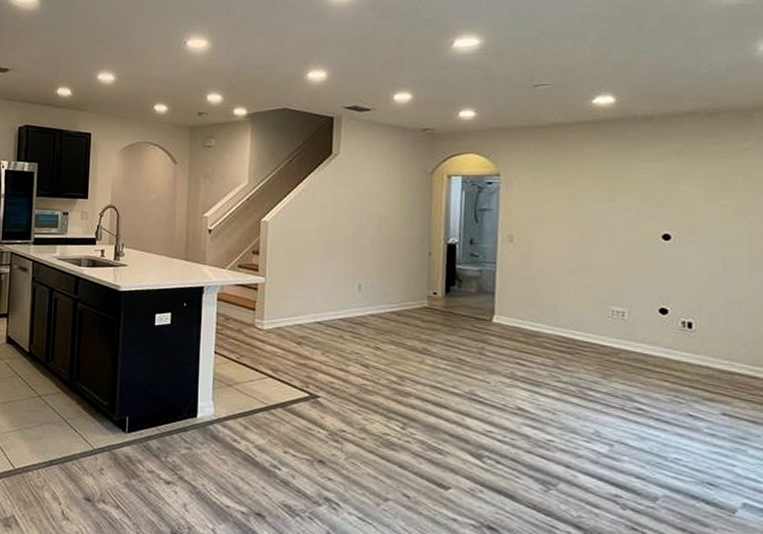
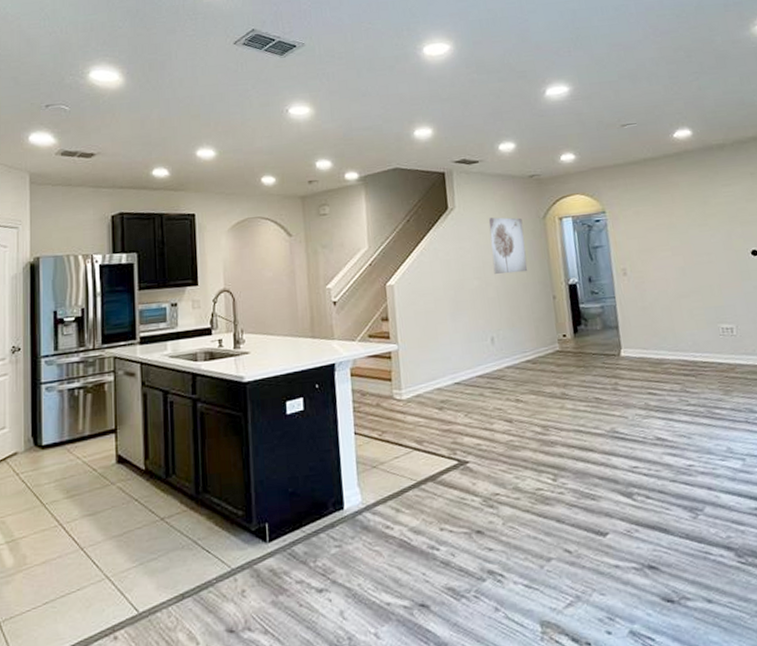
wall art: none [371,168,408,226] -> present [488,217,528,274]

